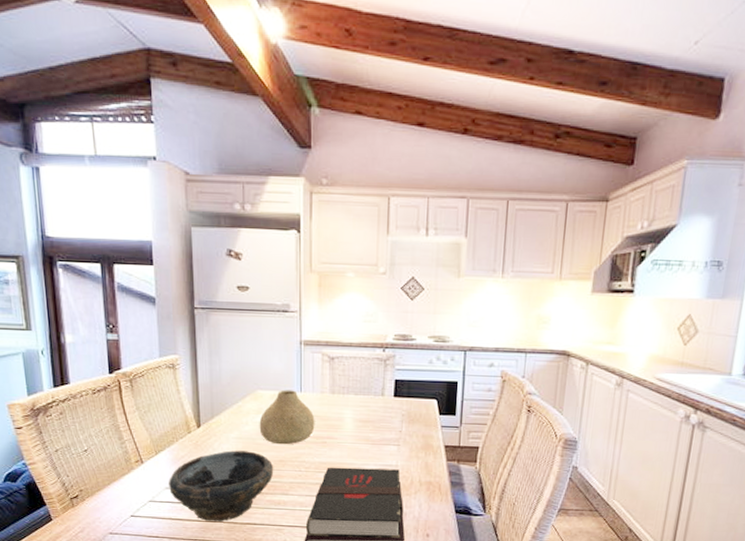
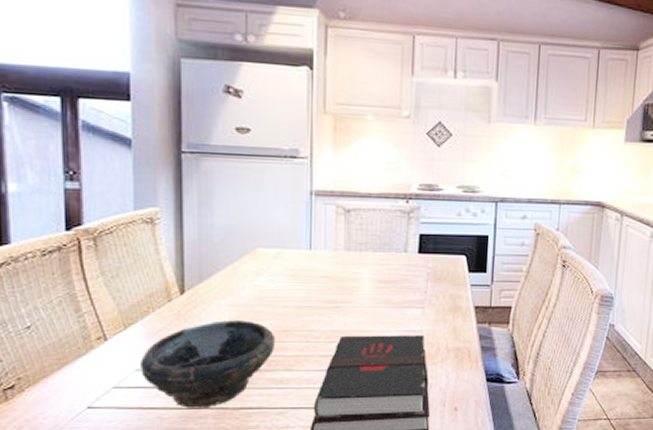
vase: present [259,390,315,445] -> none [259,247,327,312]

